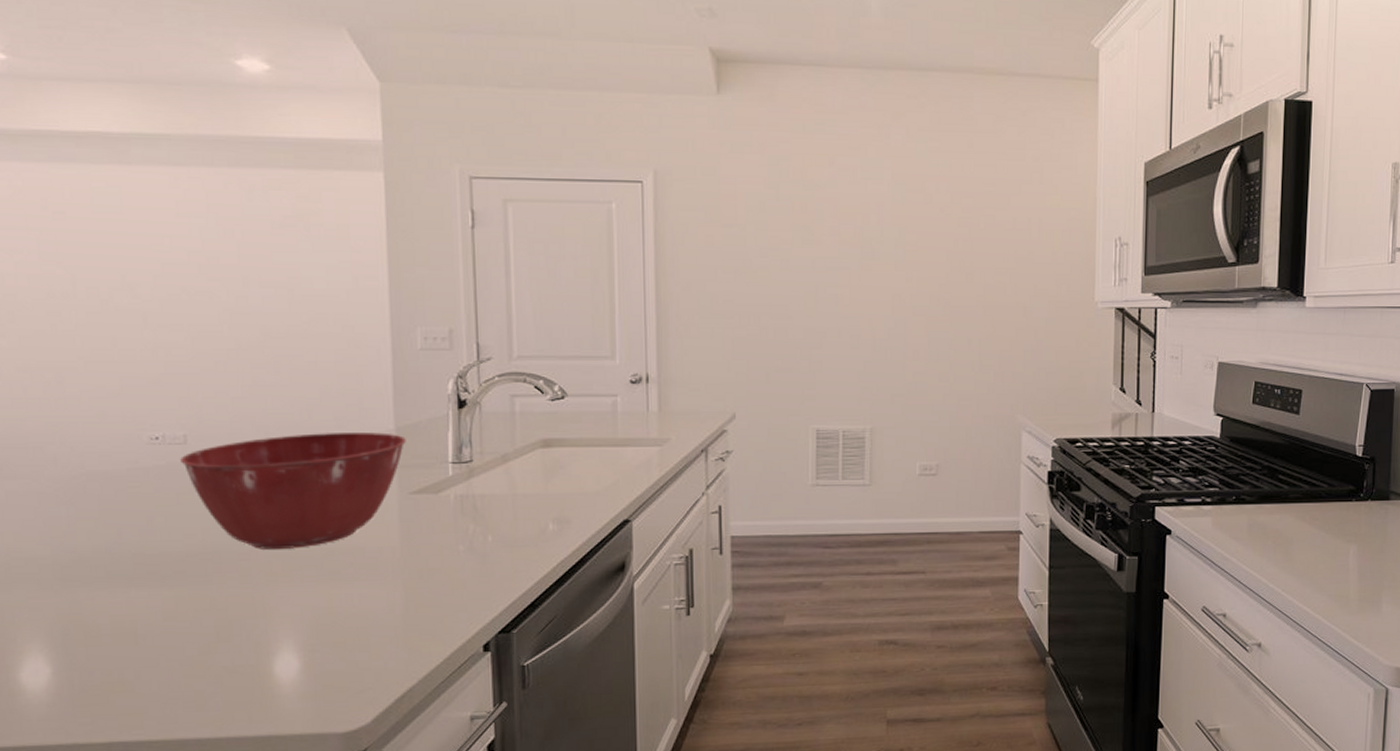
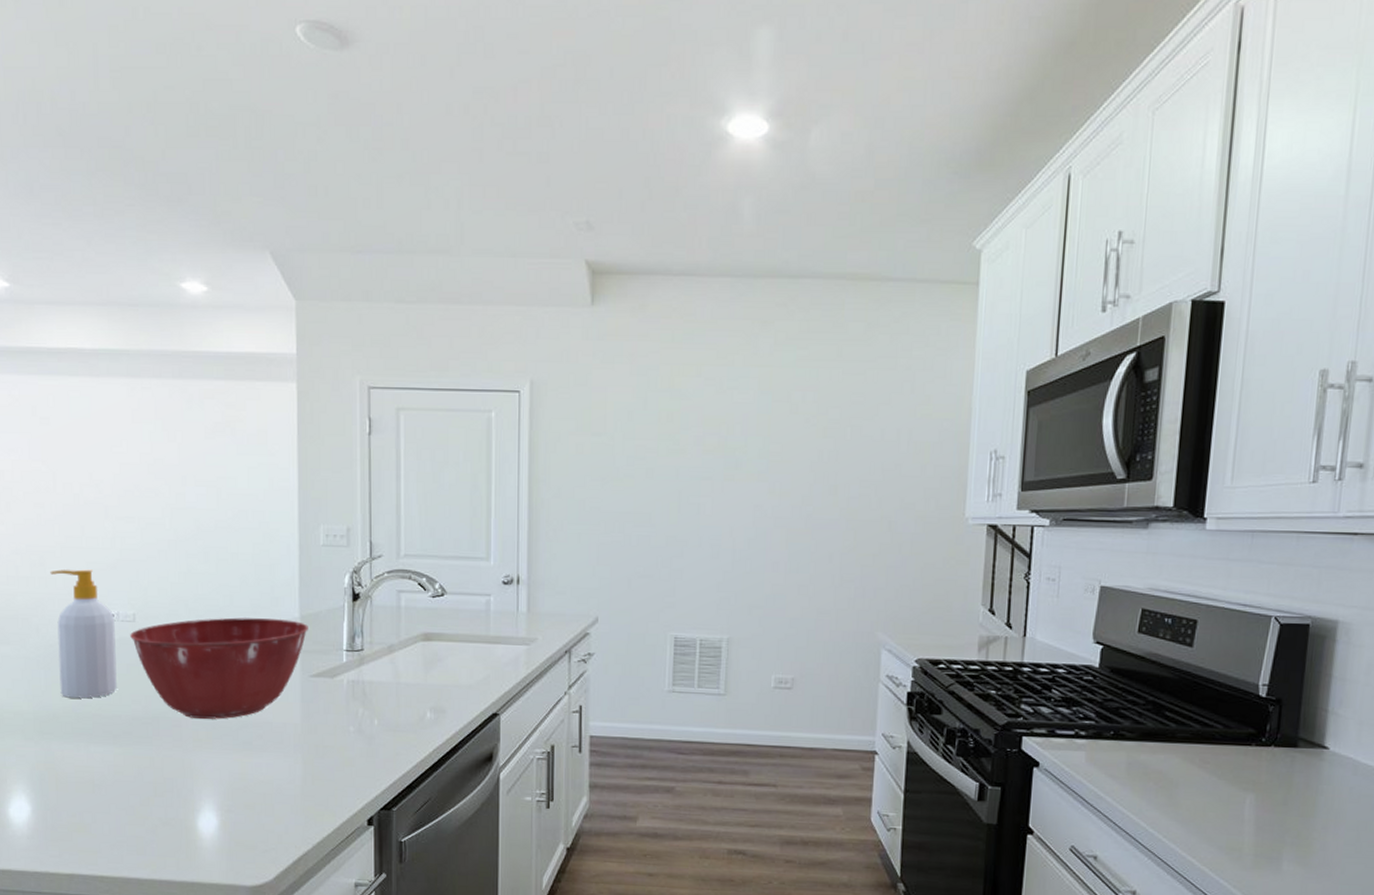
soap bottle: none [71,386,165,537] -> present [50,569,117,699]

